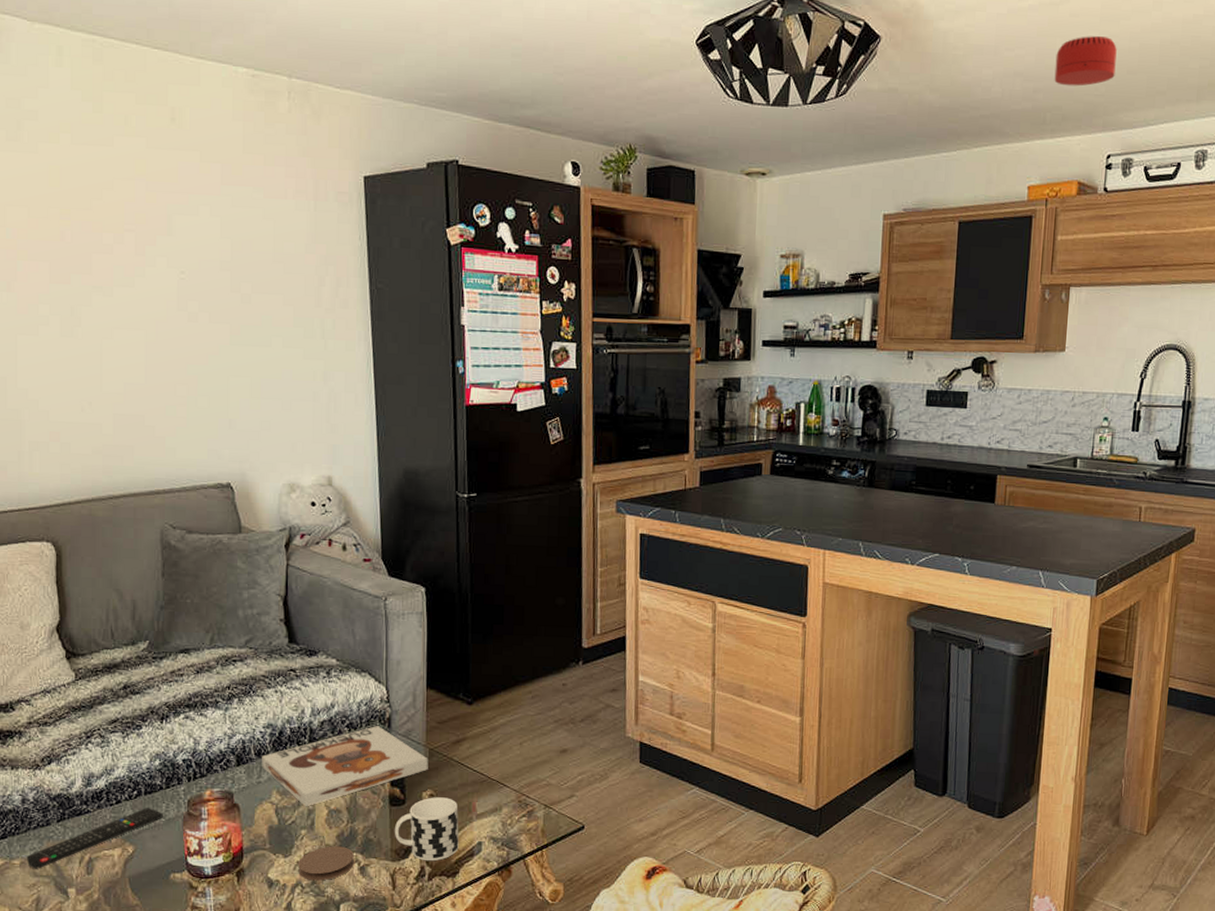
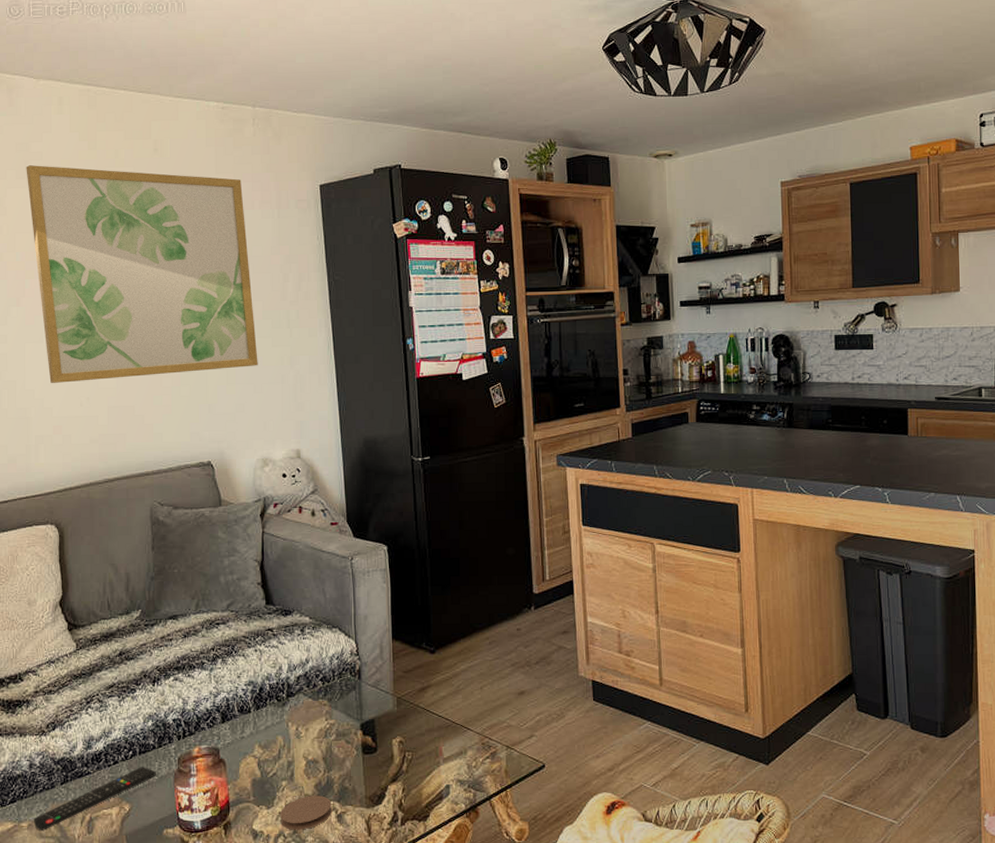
wall art: none [18,125,287,384] -> present [26,165,258,383]
board game: present [262,726,428,807] -> none [244,678,397,759]
cup: present [394,797,459,862] -> none [367,743,428,806]
smoke detector: present [1054,36,1117,86] -> none [924,13,979,58]

